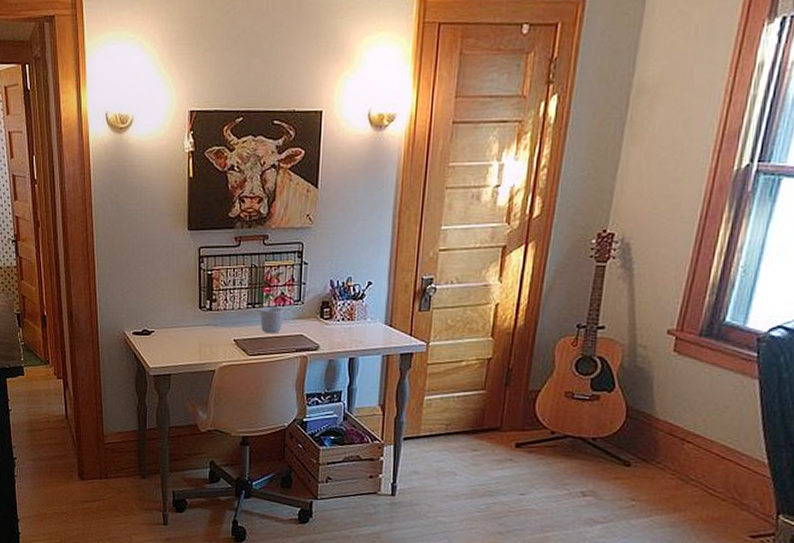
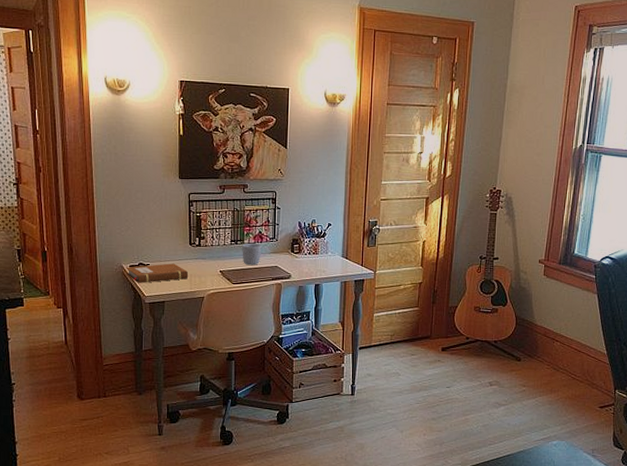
notebook: none [128,330,198,353] -> present [125,263,189,283]

